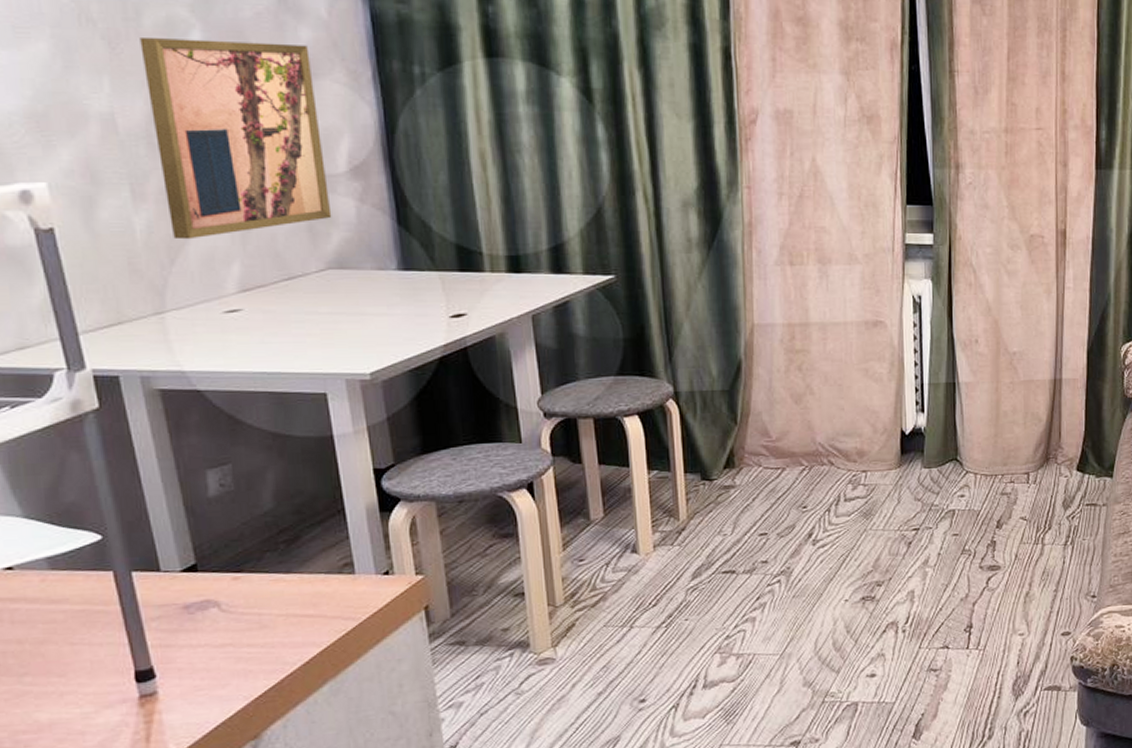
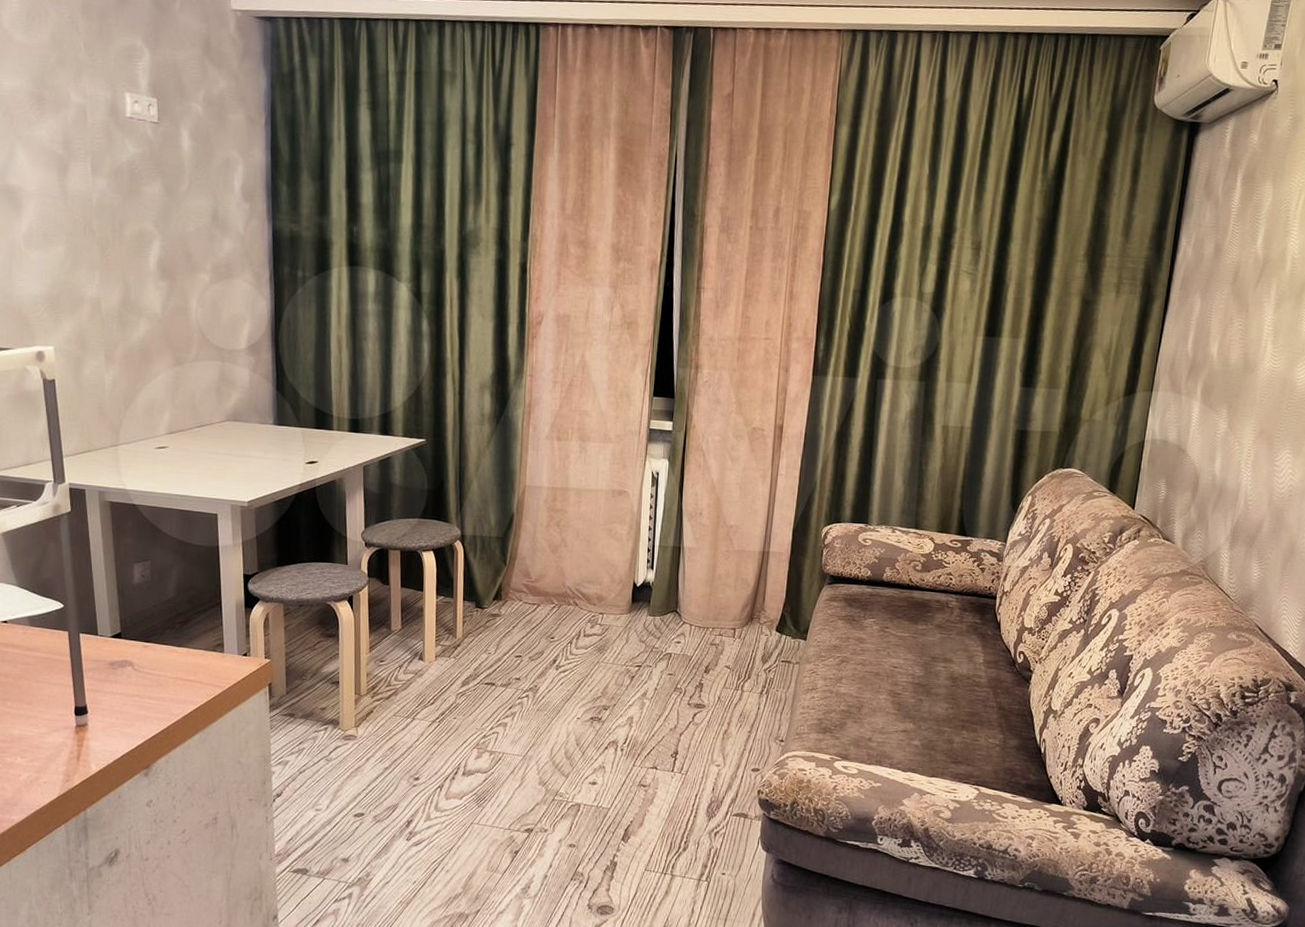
wall art: present [139,38,332,240] -> none [121,245,233,393]

